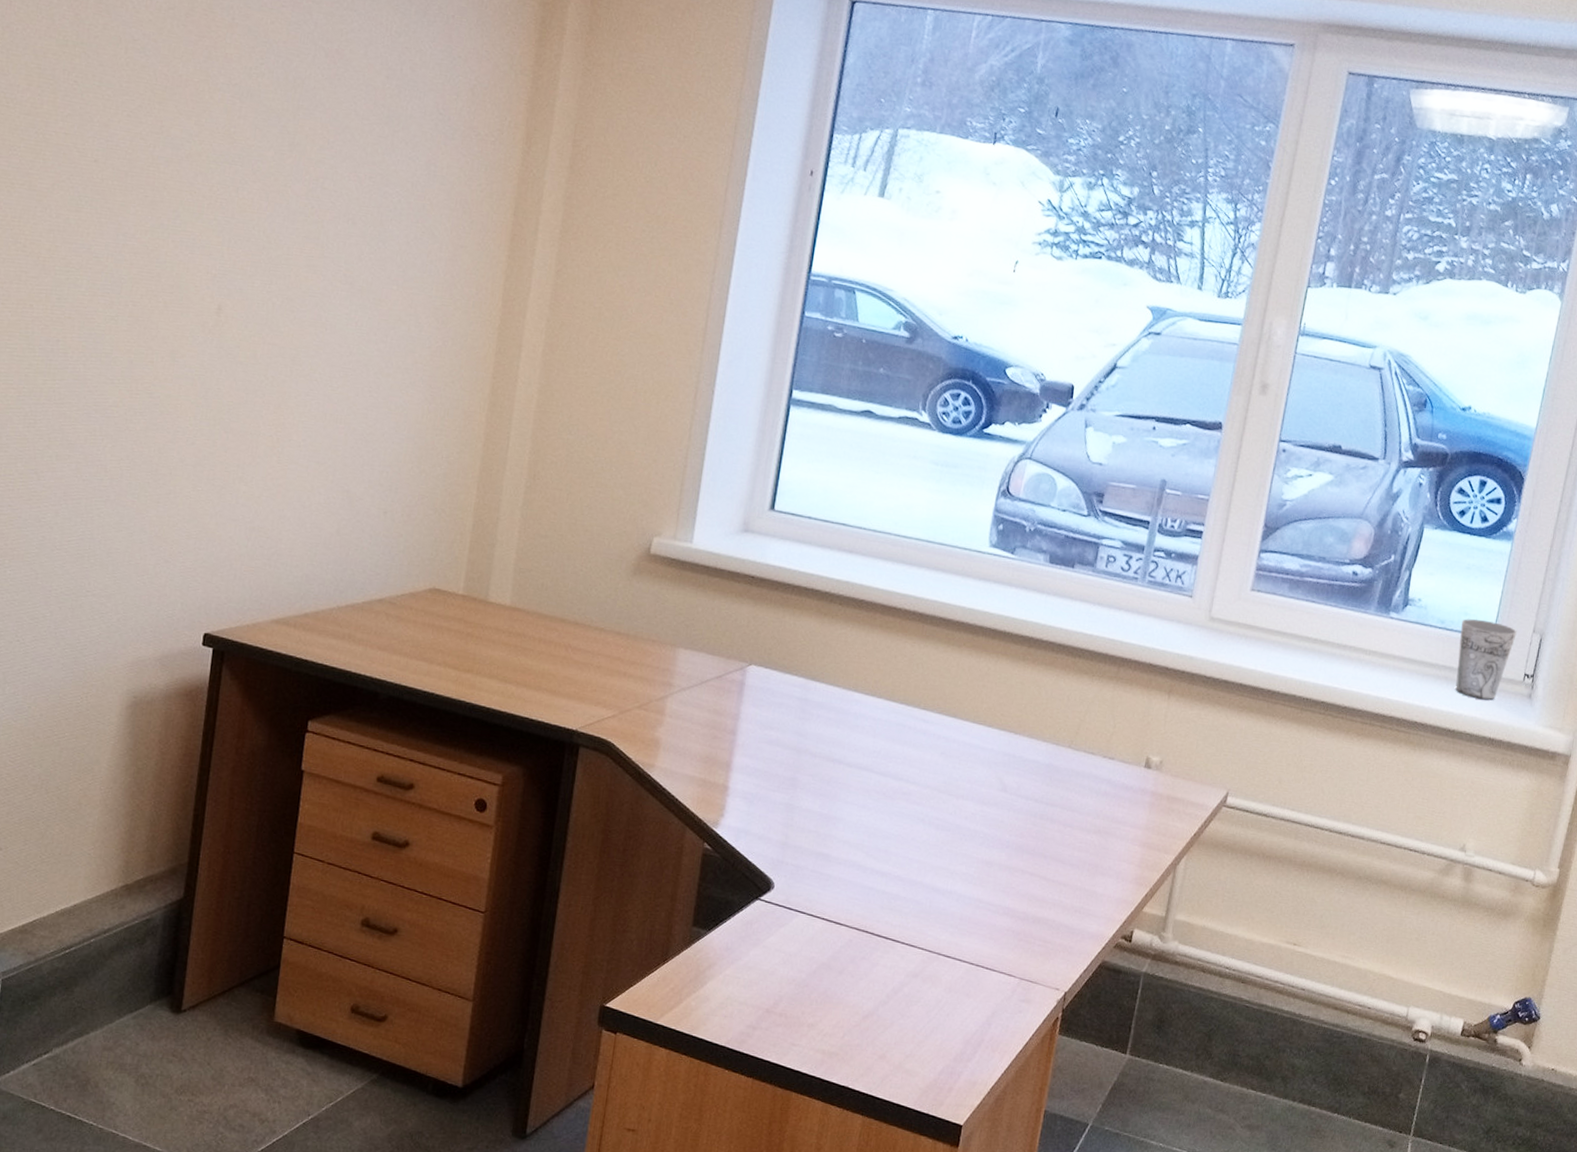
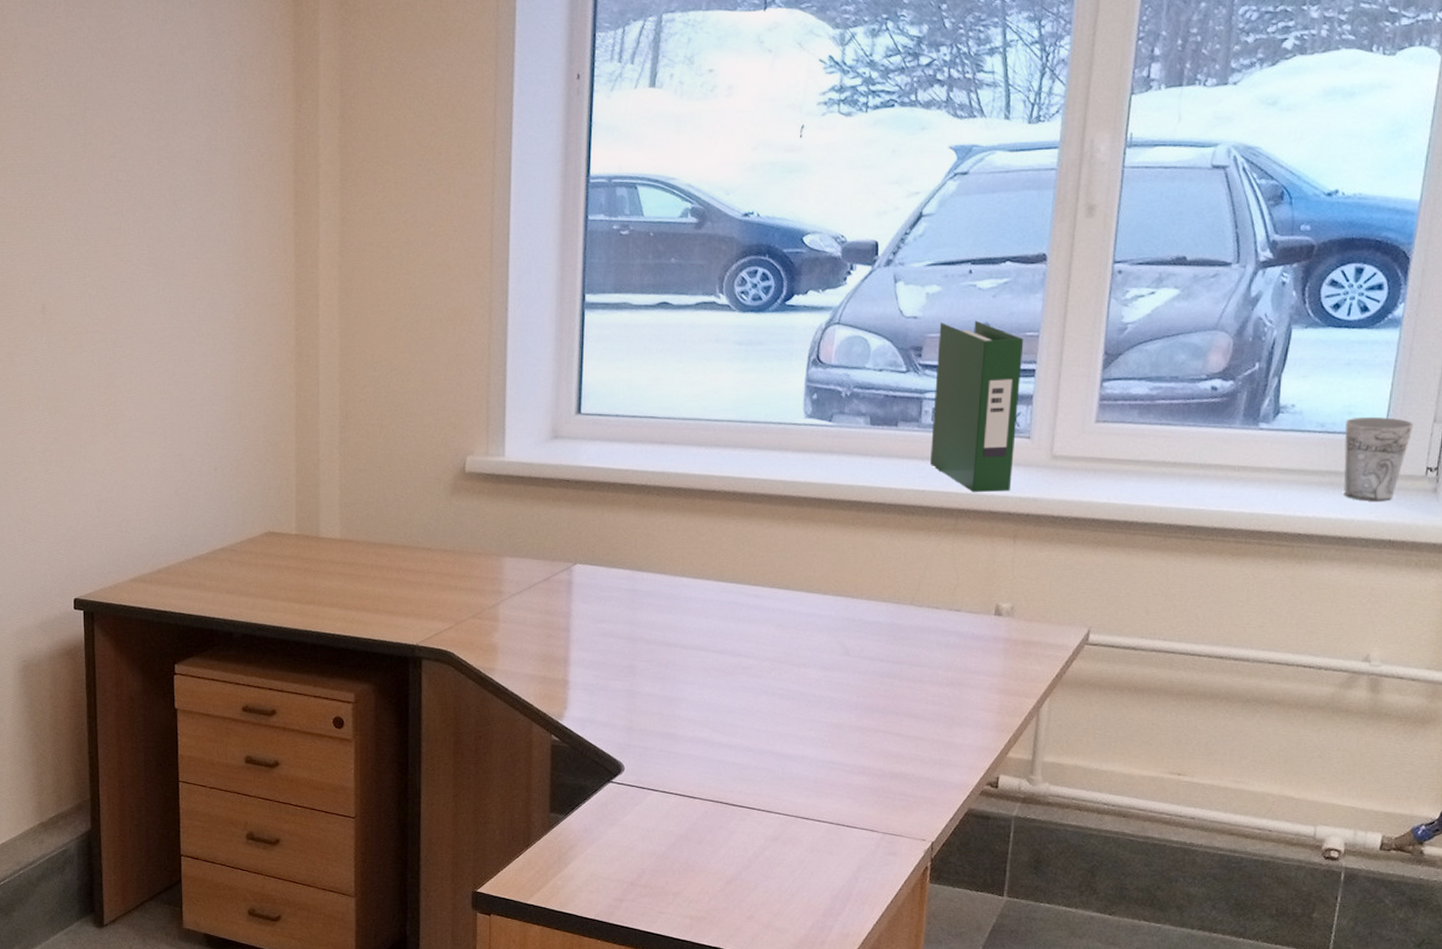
binder: none [1100,473,1195,647] -> present [930,320,1024,493]

